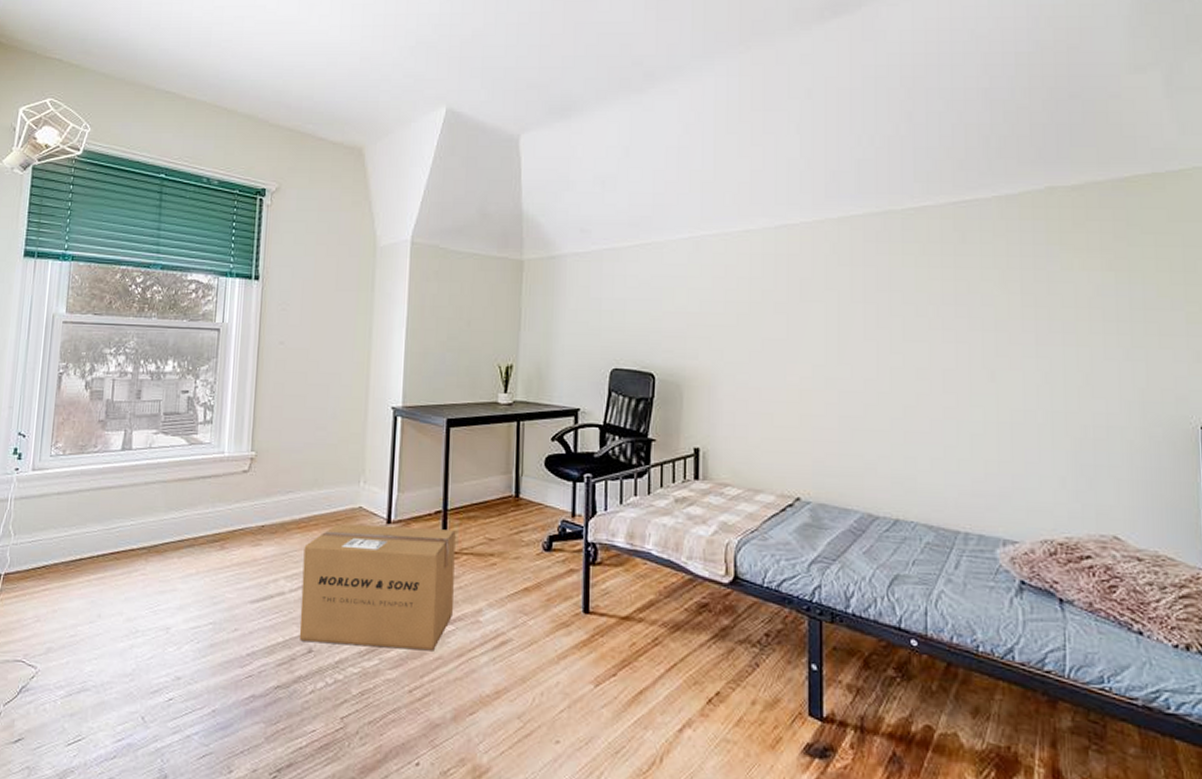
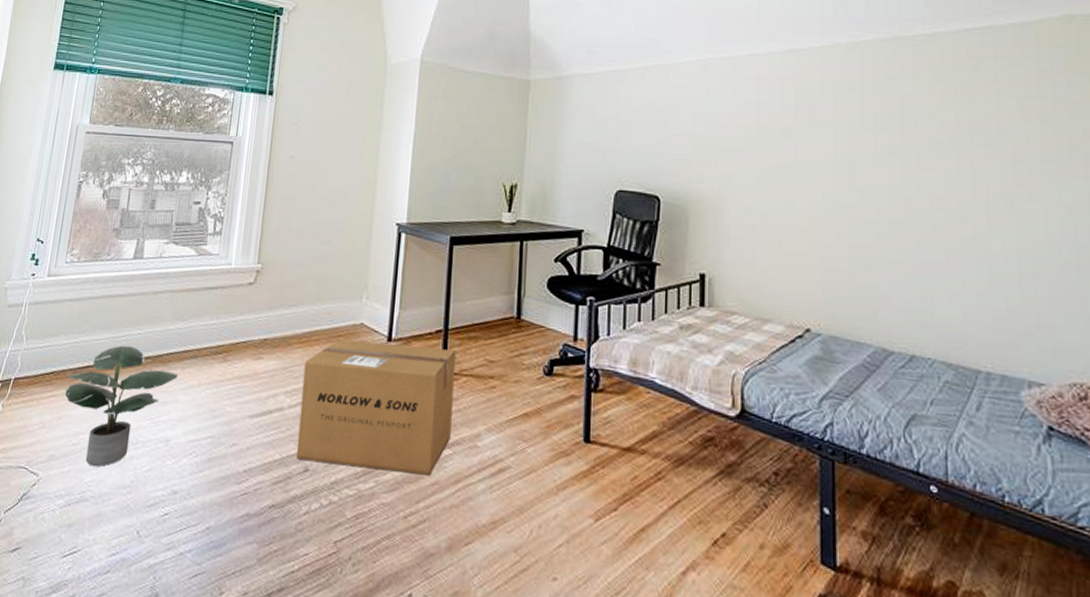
potted plant: none [58,536,176,656] -> present [65,345,179,467]

